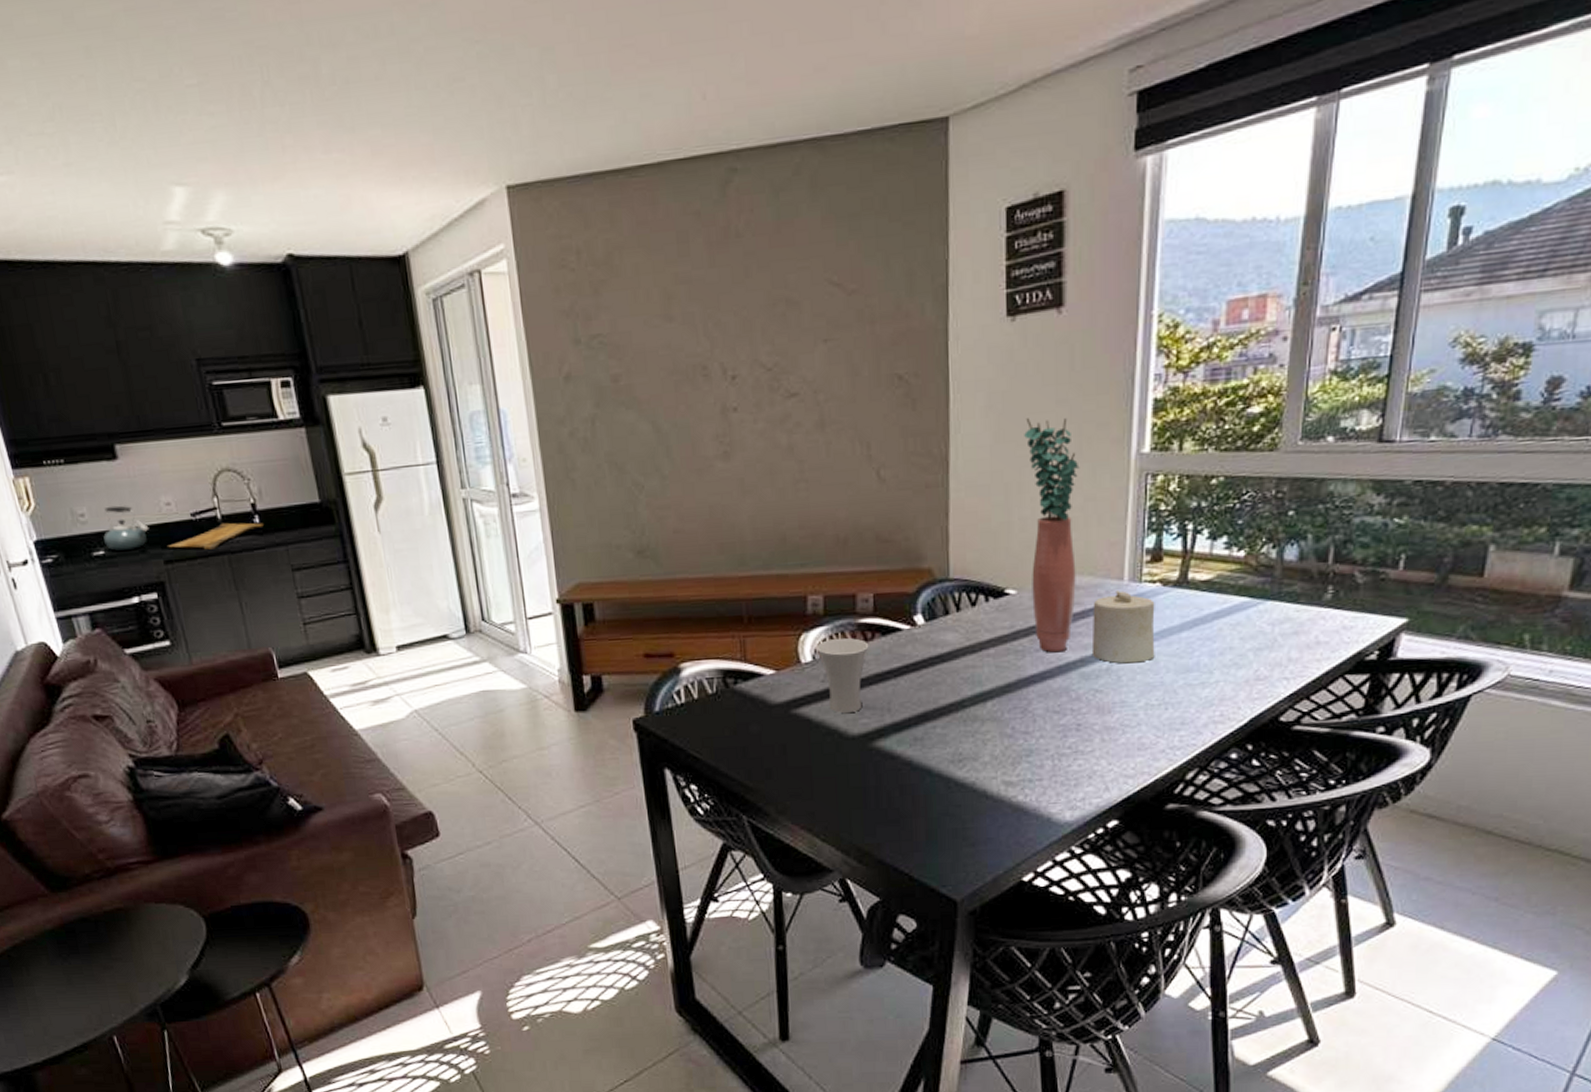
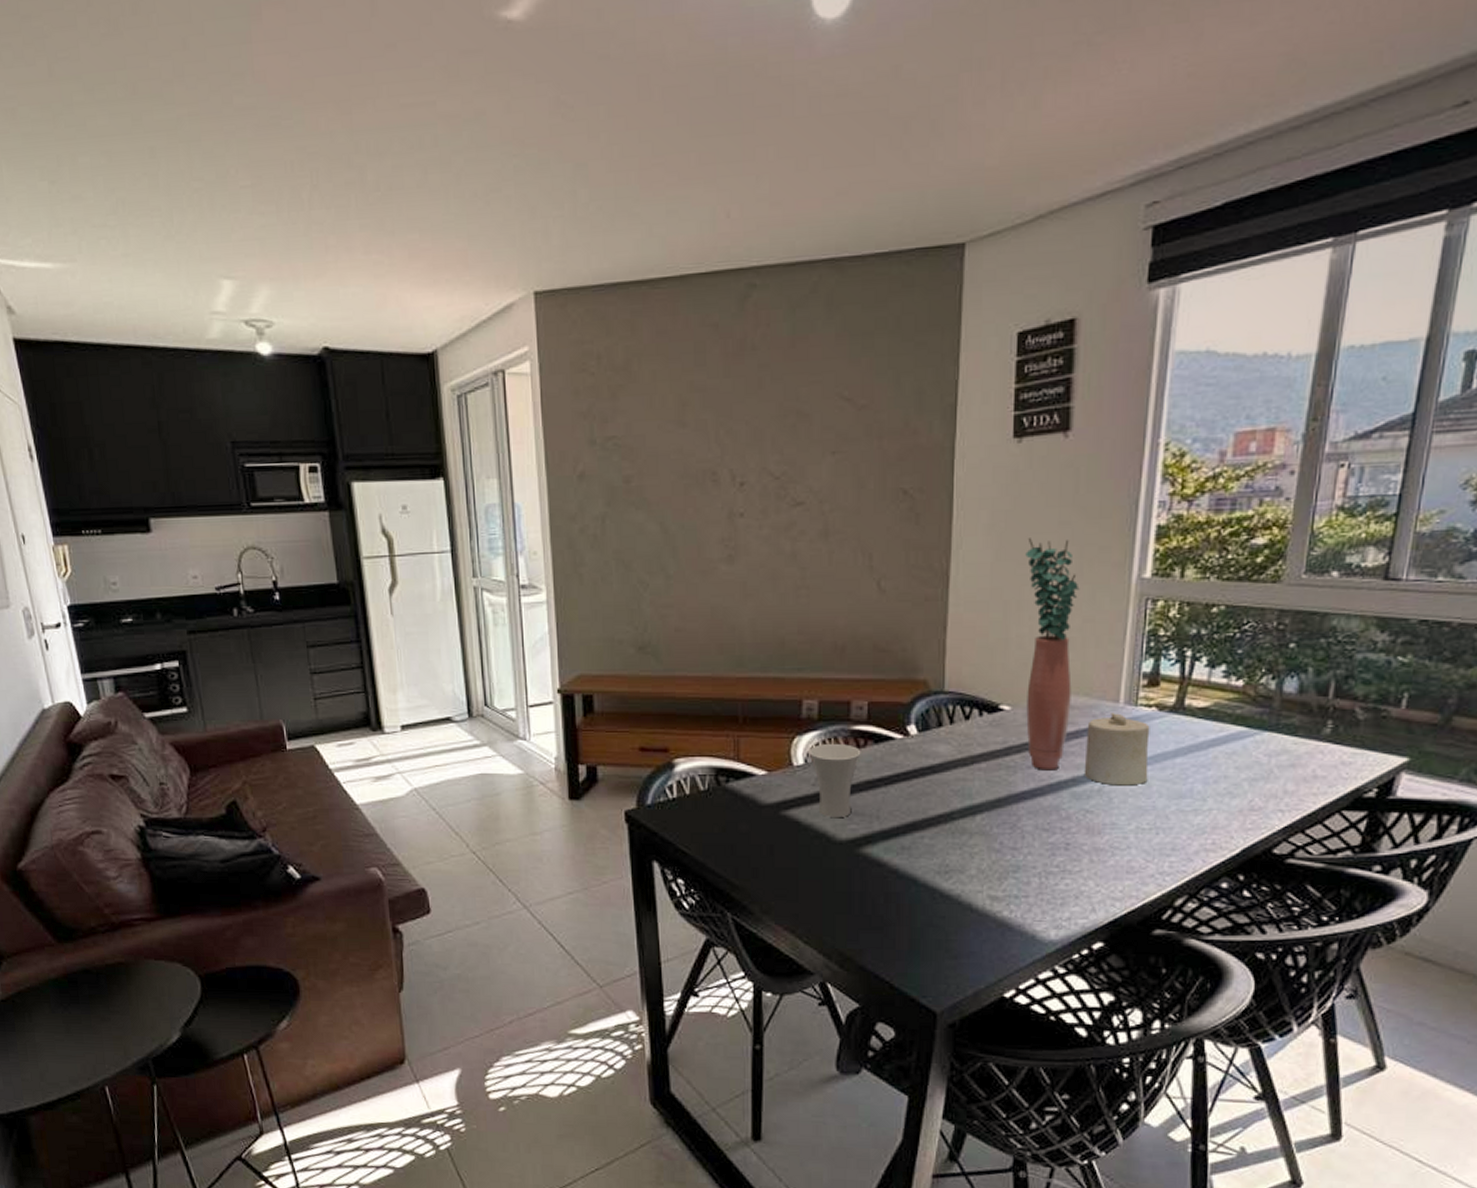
kettle: present [103,505,150,551] -> none [132,576,176,620]
cutting board: present [166,522,263,550] -> none [191,598,283,623]

